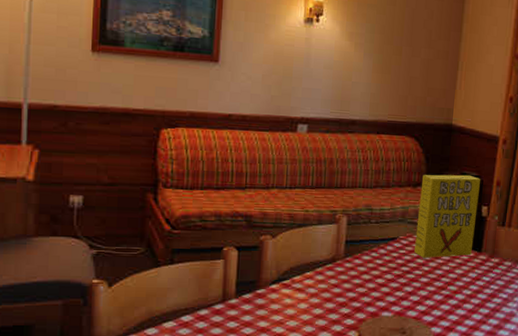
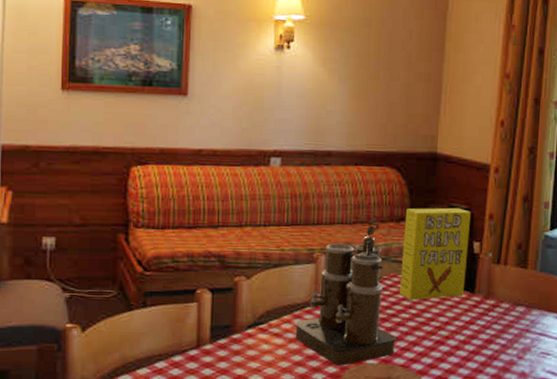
coffee maker: none [316,184,411,318] -> present [294,219,398,366]

